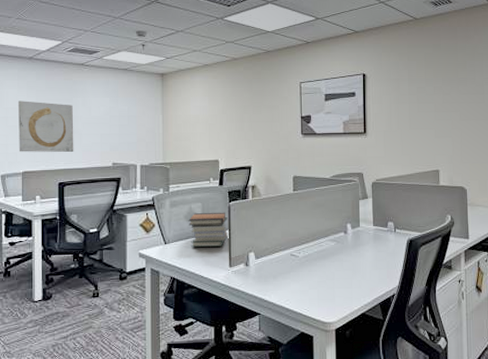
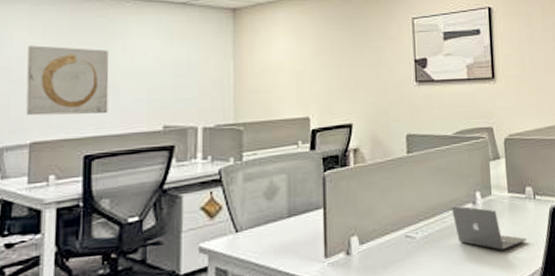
book stack: present [188,212,228,247] -> none [269,184,322,234]
laptop: none [327,234,387,270] -> present [451,205,526,250]

